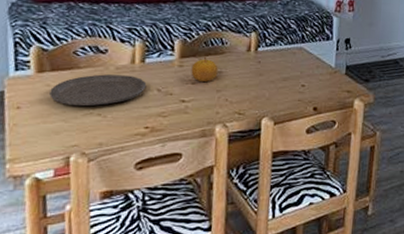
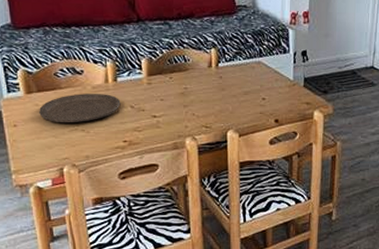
fruit: present [191,56,218,82] -> none [159,73,183,98]

